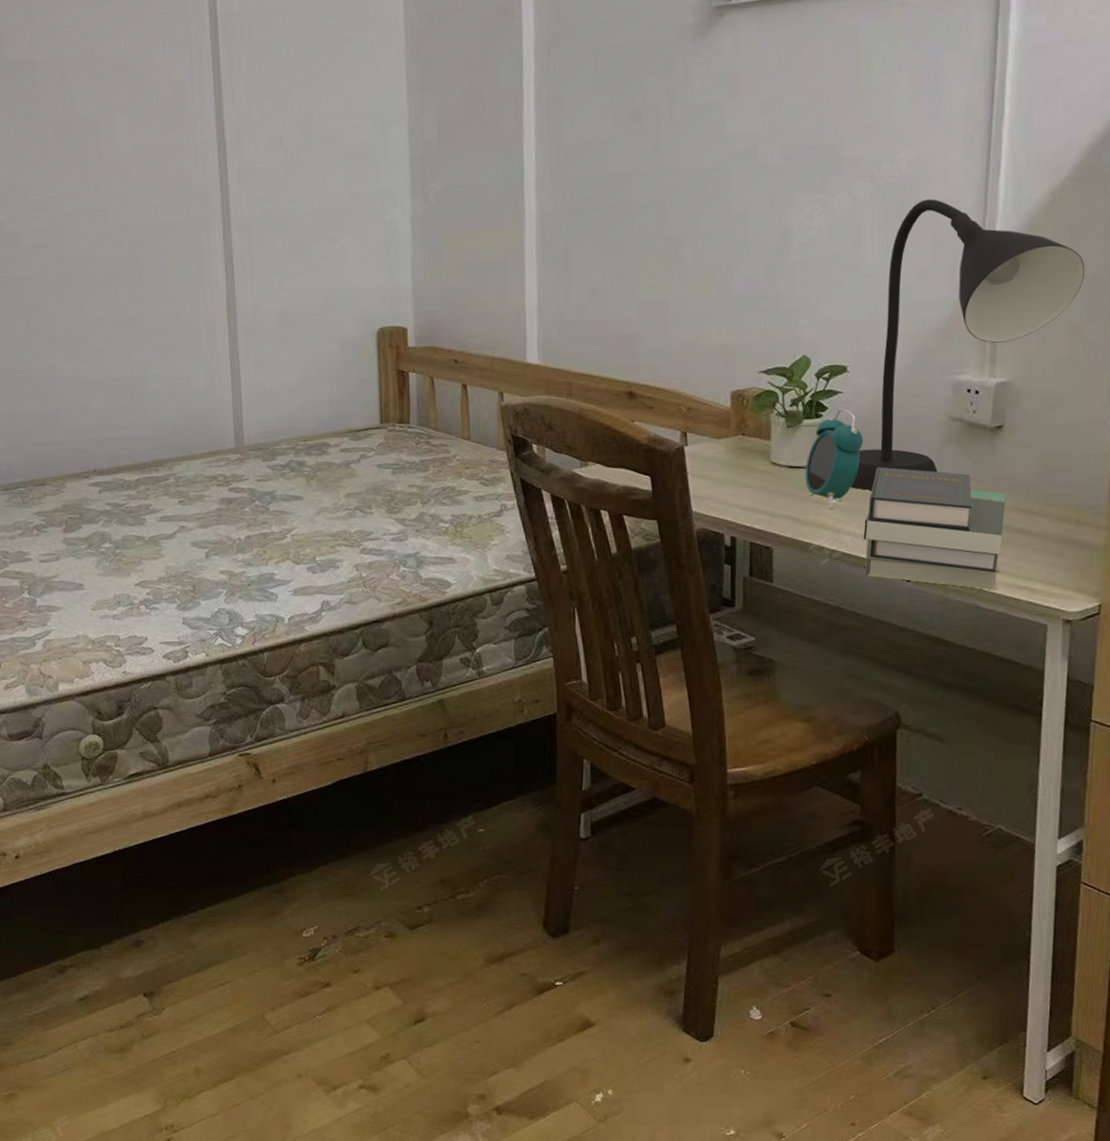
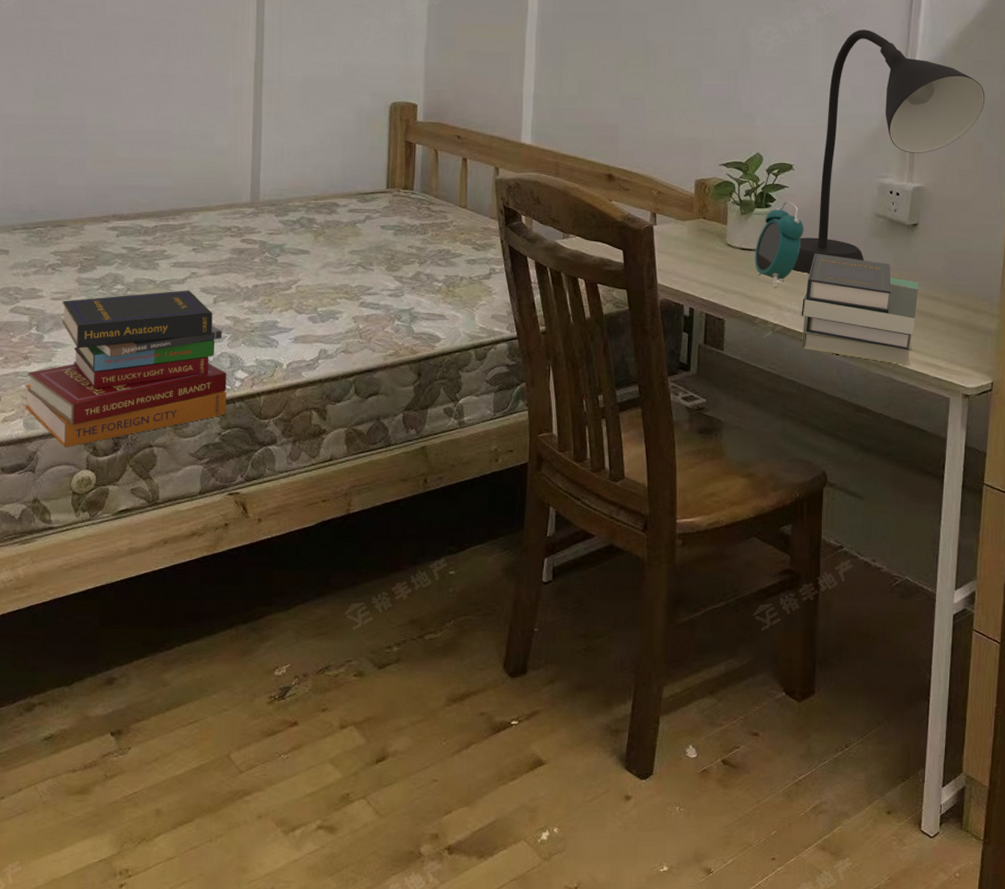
books: none [23,545,229,713] -> present [24,290,227,448]

